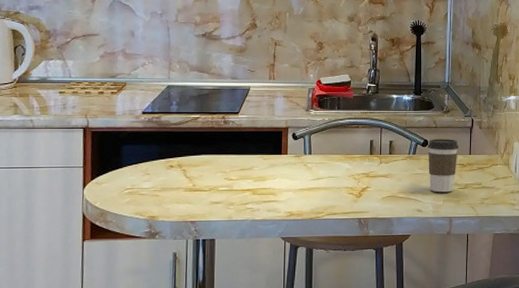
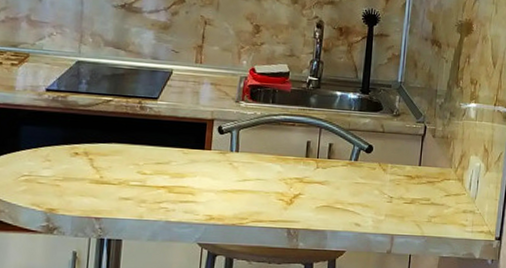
coffee cup: present [427,139,458,193] -> none [371,145,407,207]

